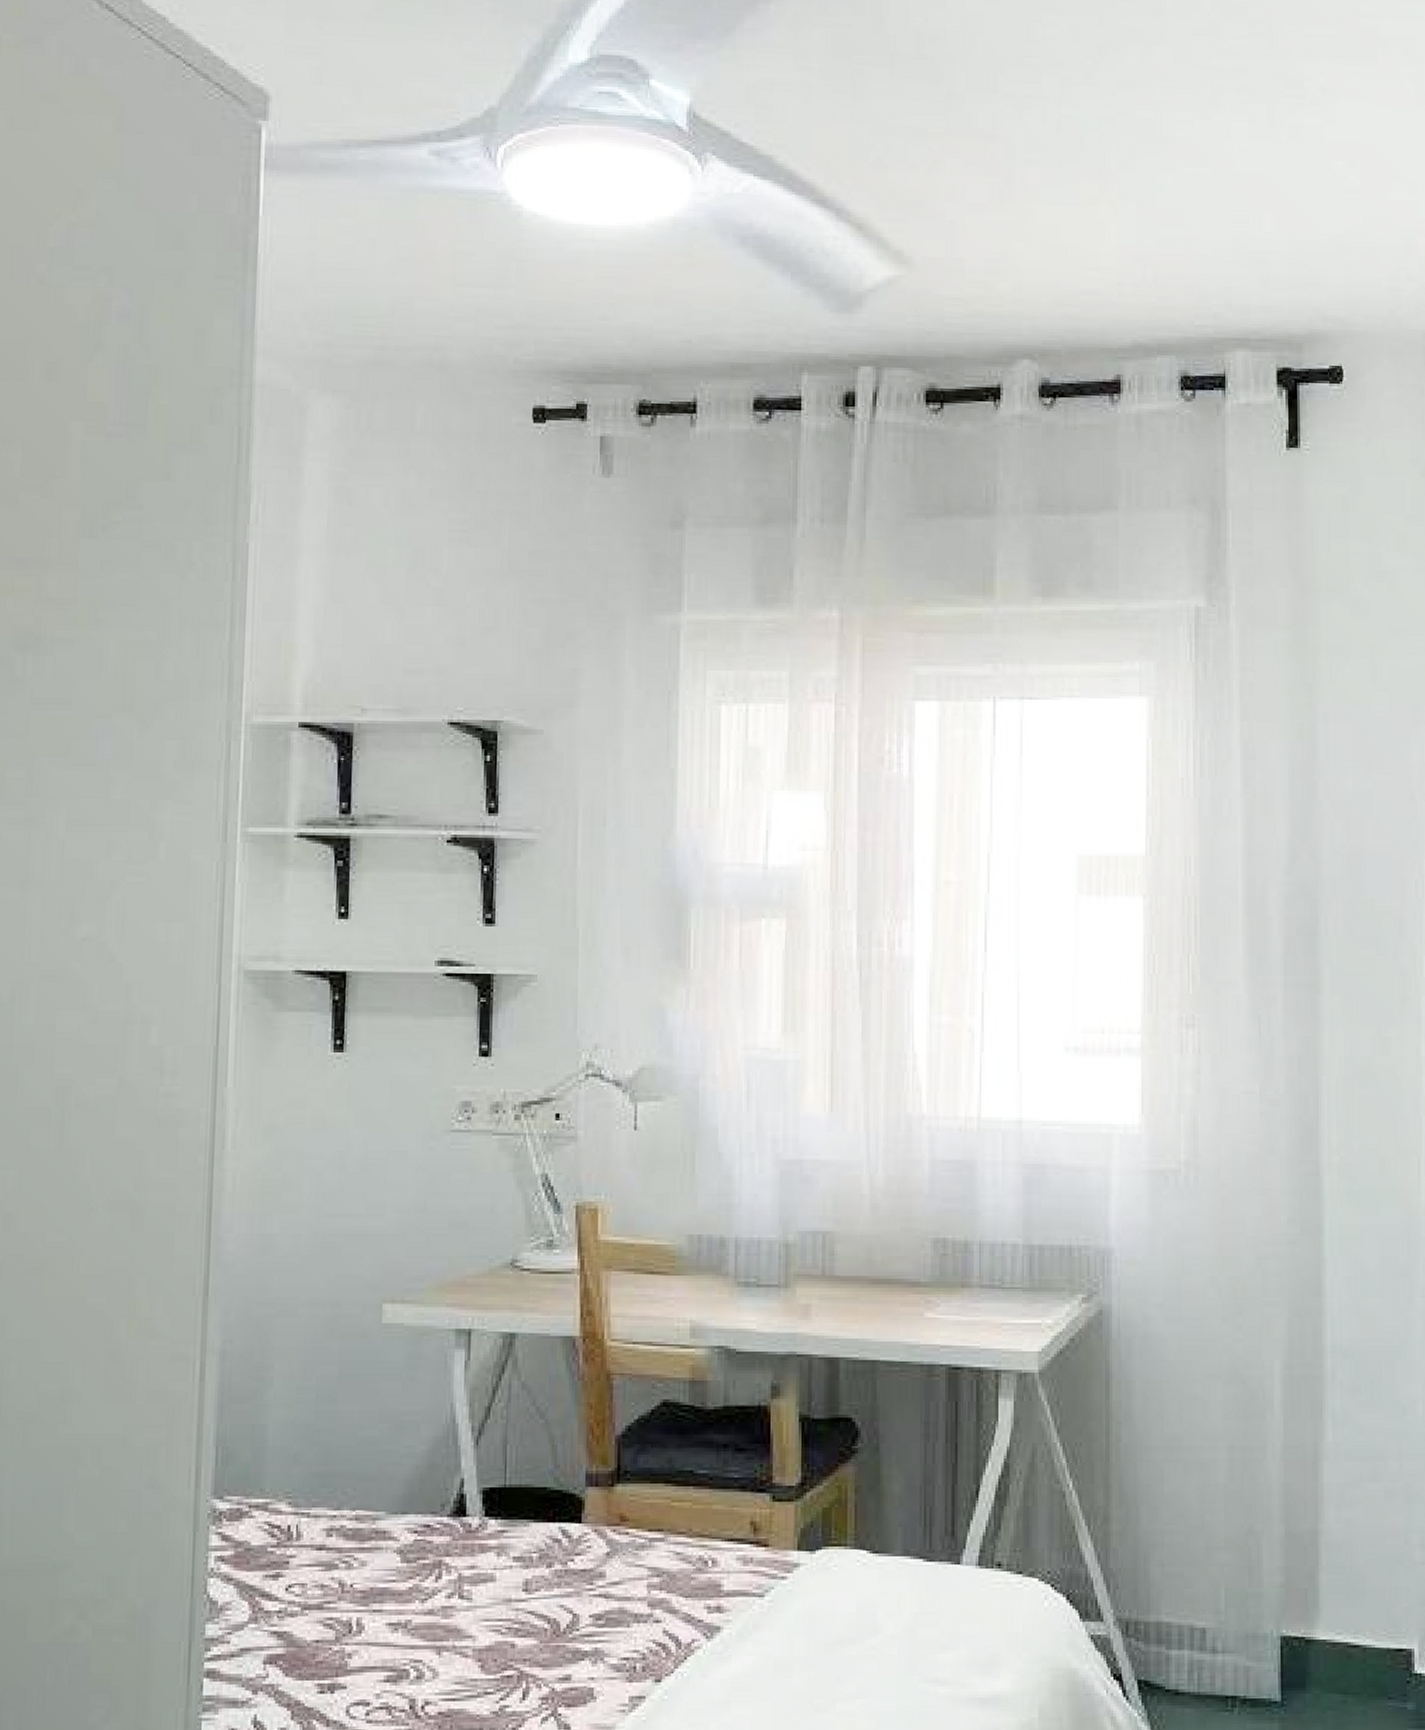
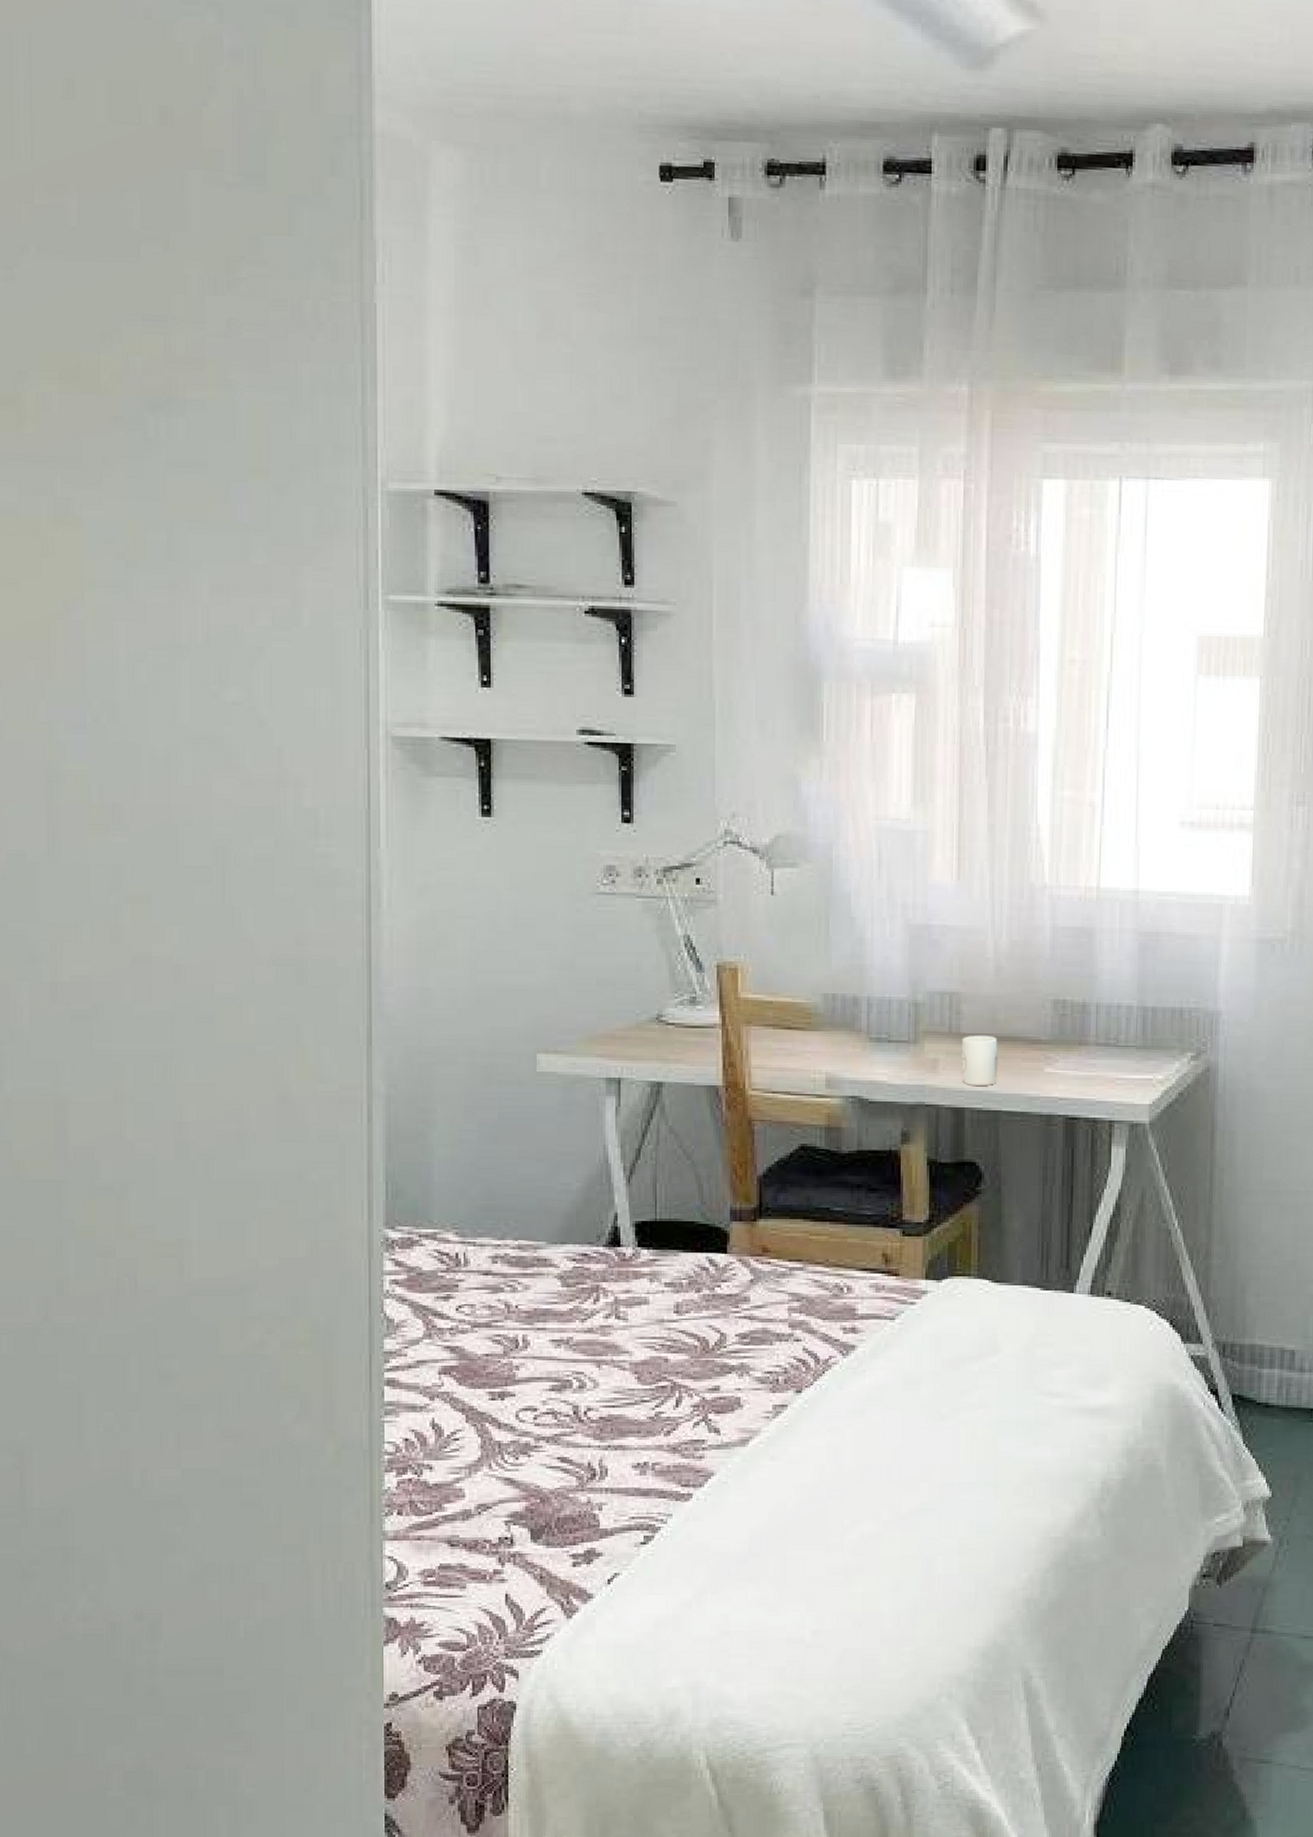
mug: none [835,1277,875,1334] -> present [961,1035,998,1087]

